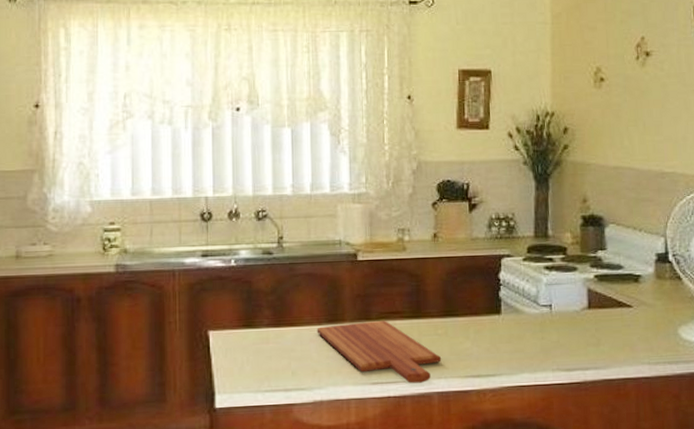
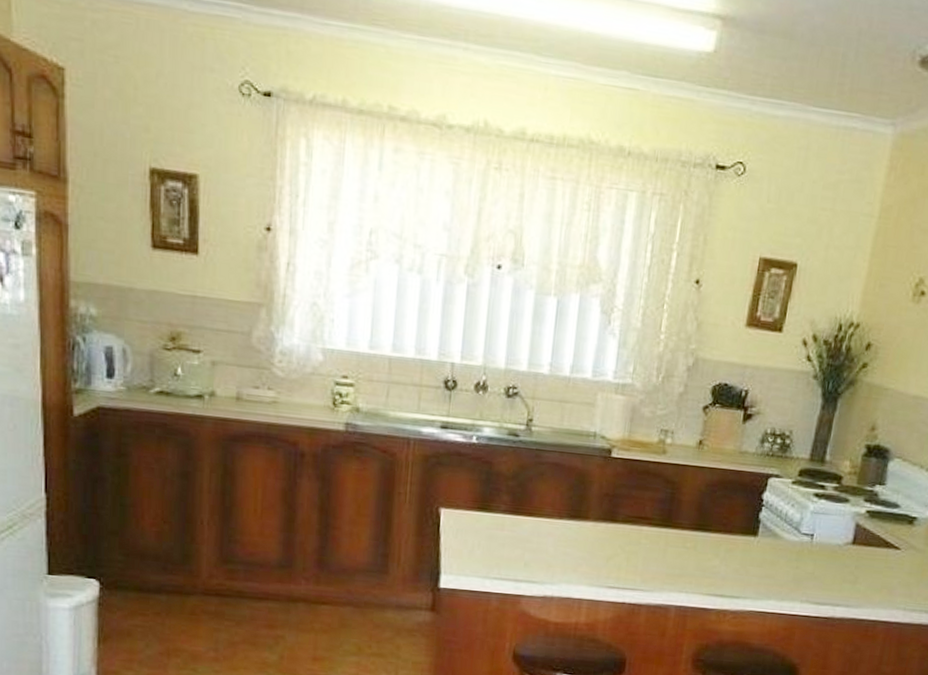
cutting board: present [317,320,442,384] -> none [556,521,686,594]

